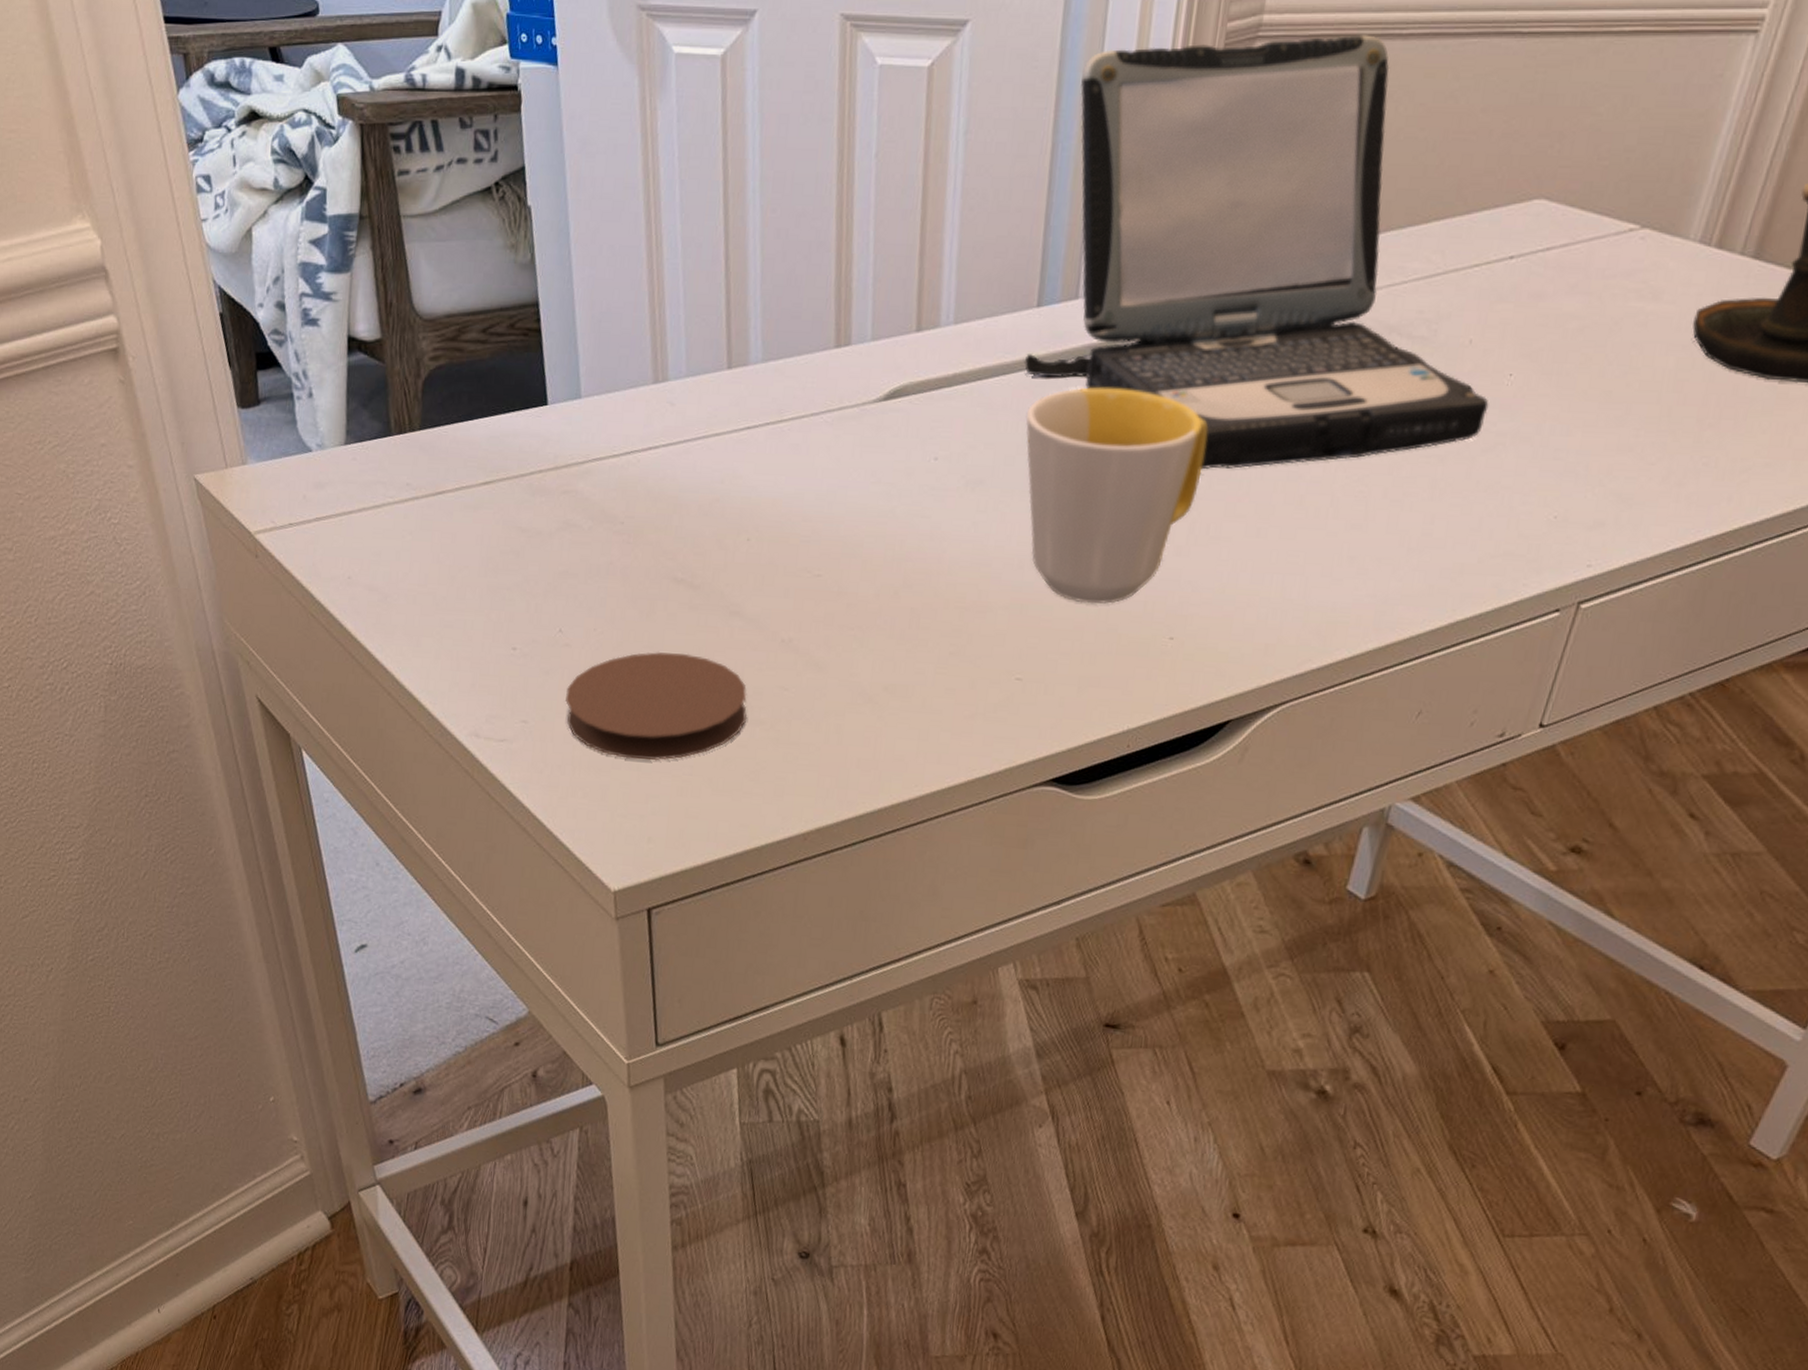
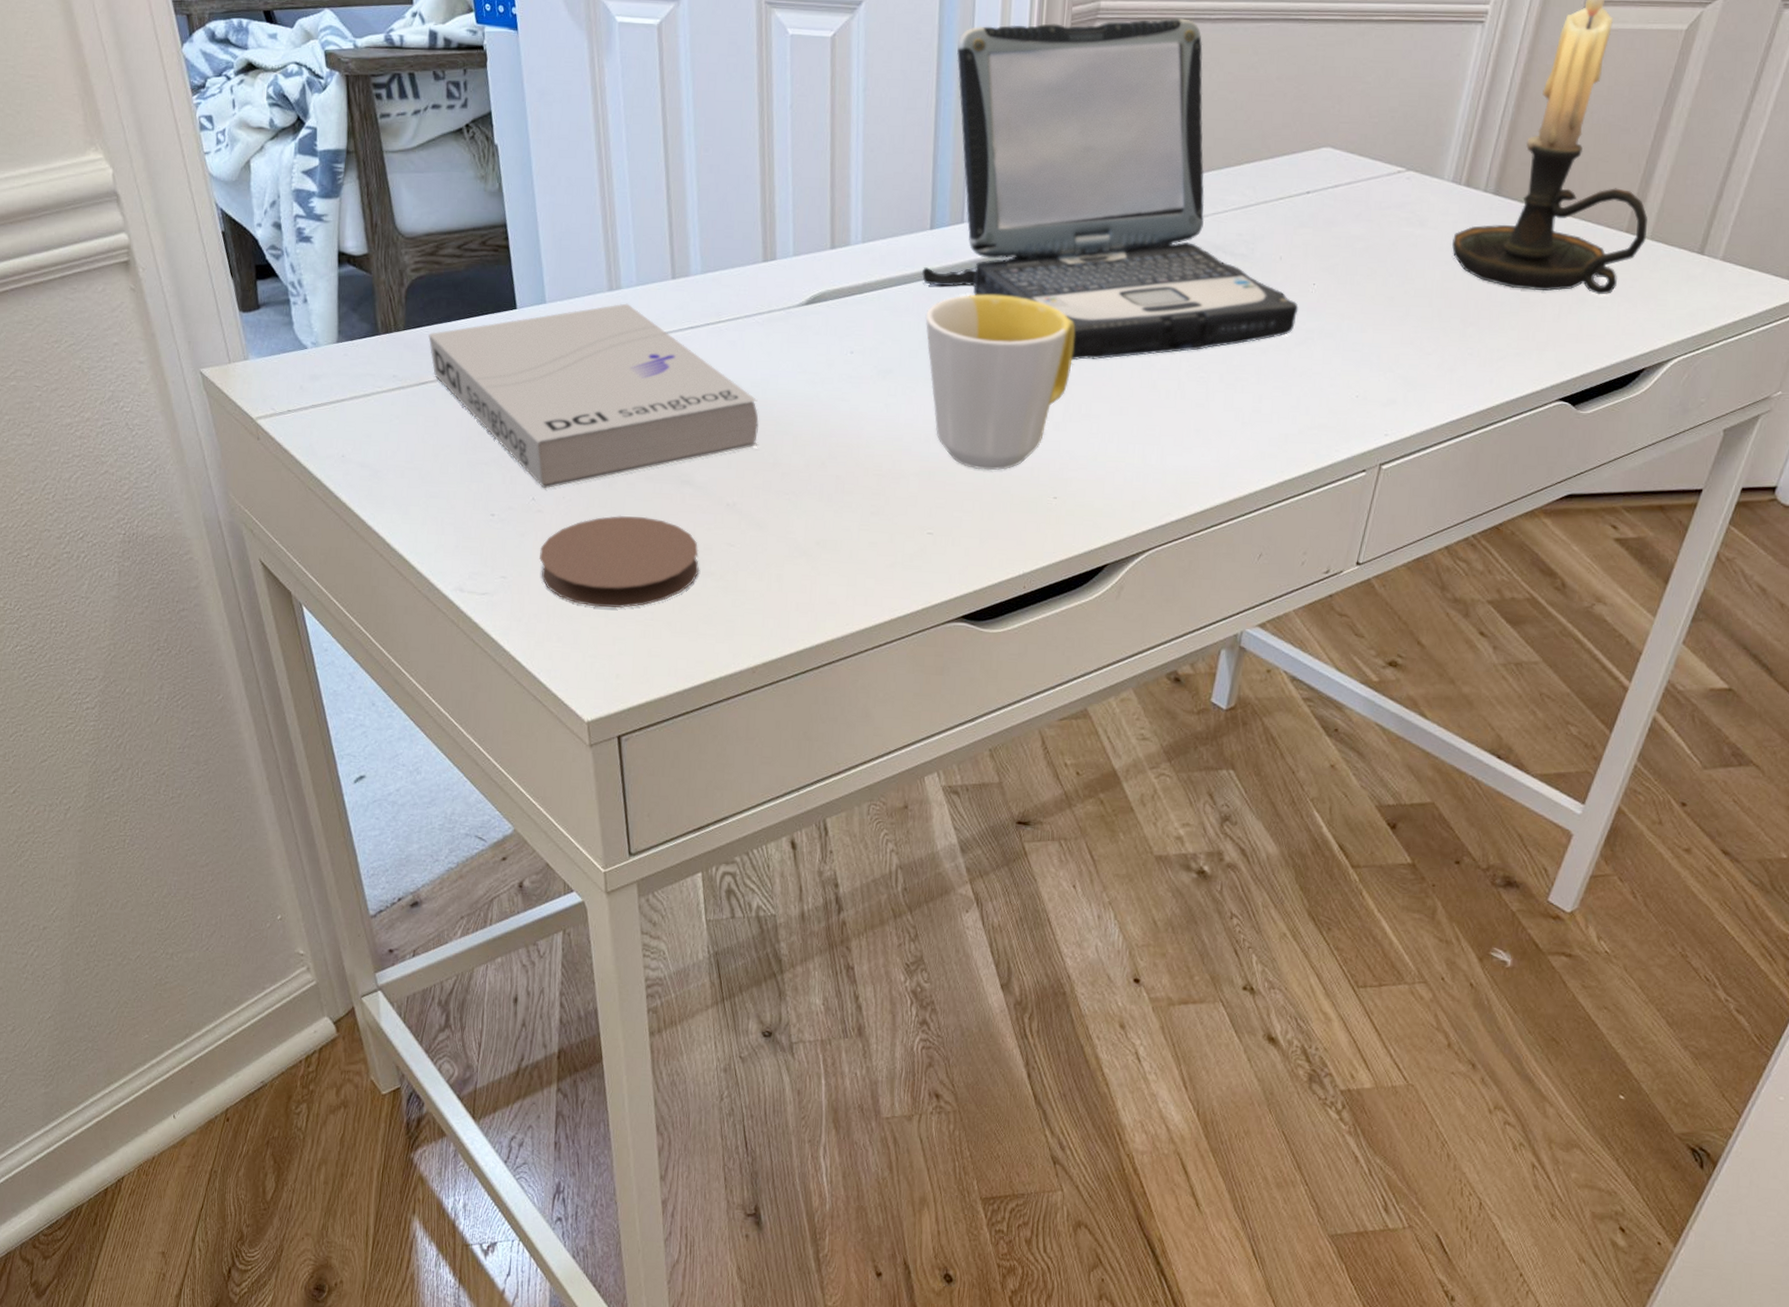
book: none [447,398,823,619] -> present [428,303,759,489]

